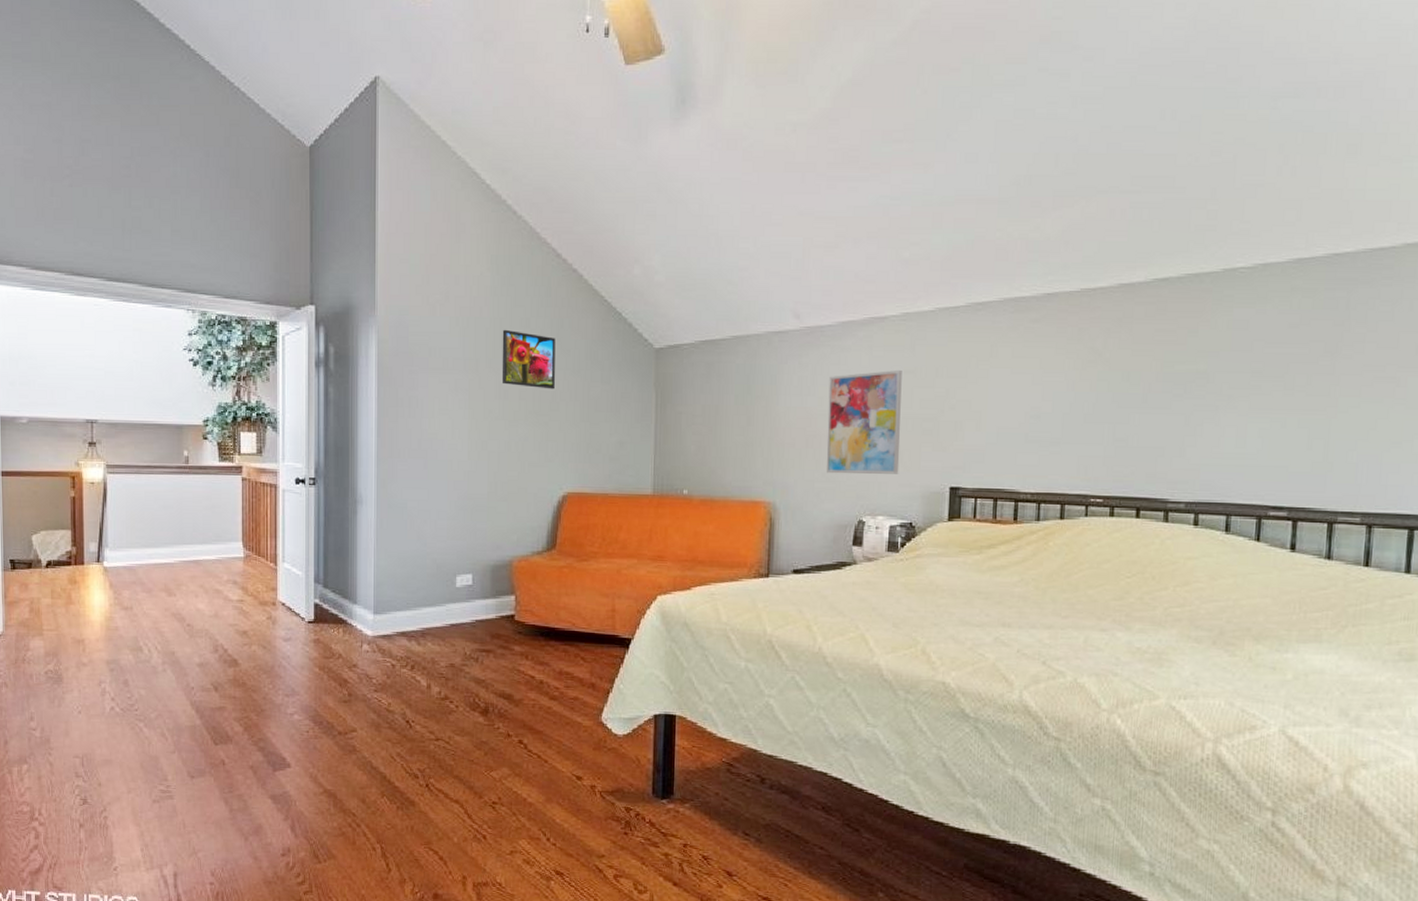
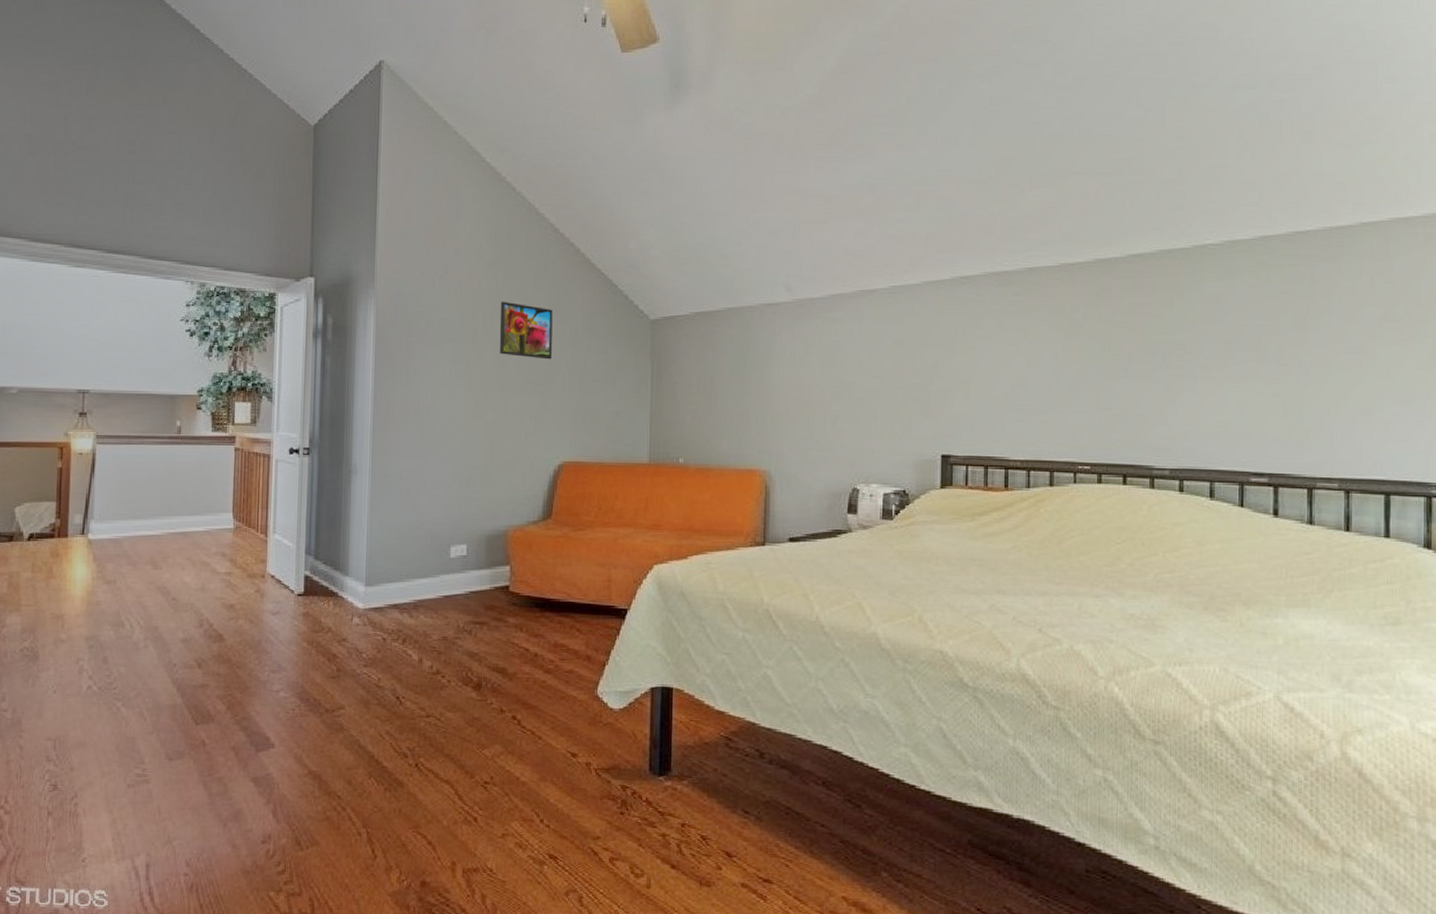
wall art: present [826,369,902,475] -> none [820,340,892,443]

